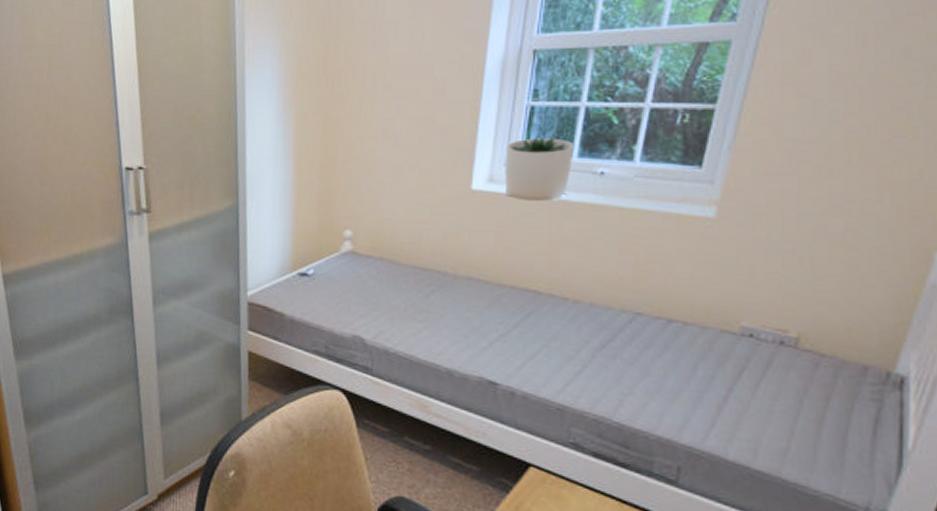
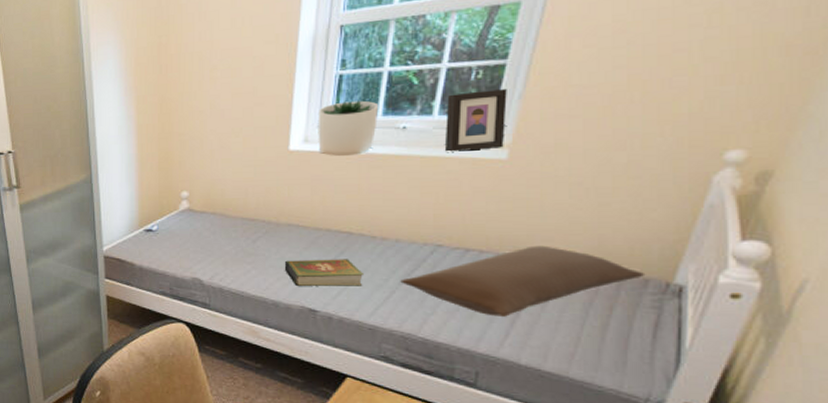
book: none [461,320,554,357] -> present [284,259,365,286]
pillow: none [594,320,865,402] -> present [400,245,646,317]
picture frame: none [646,137,716,205] -> present [444,89,507,152]

